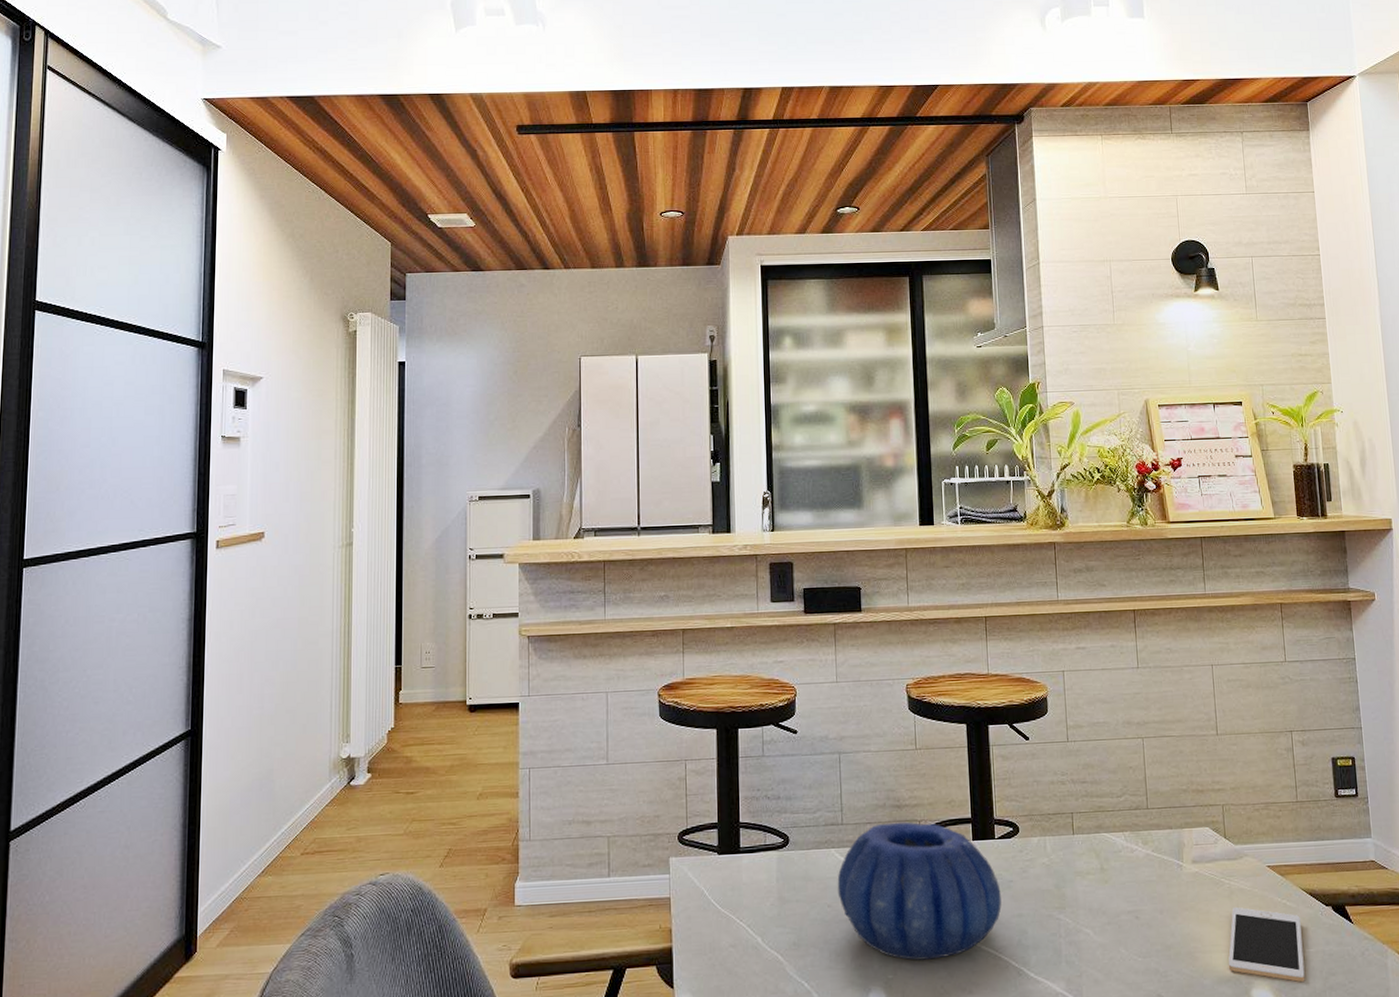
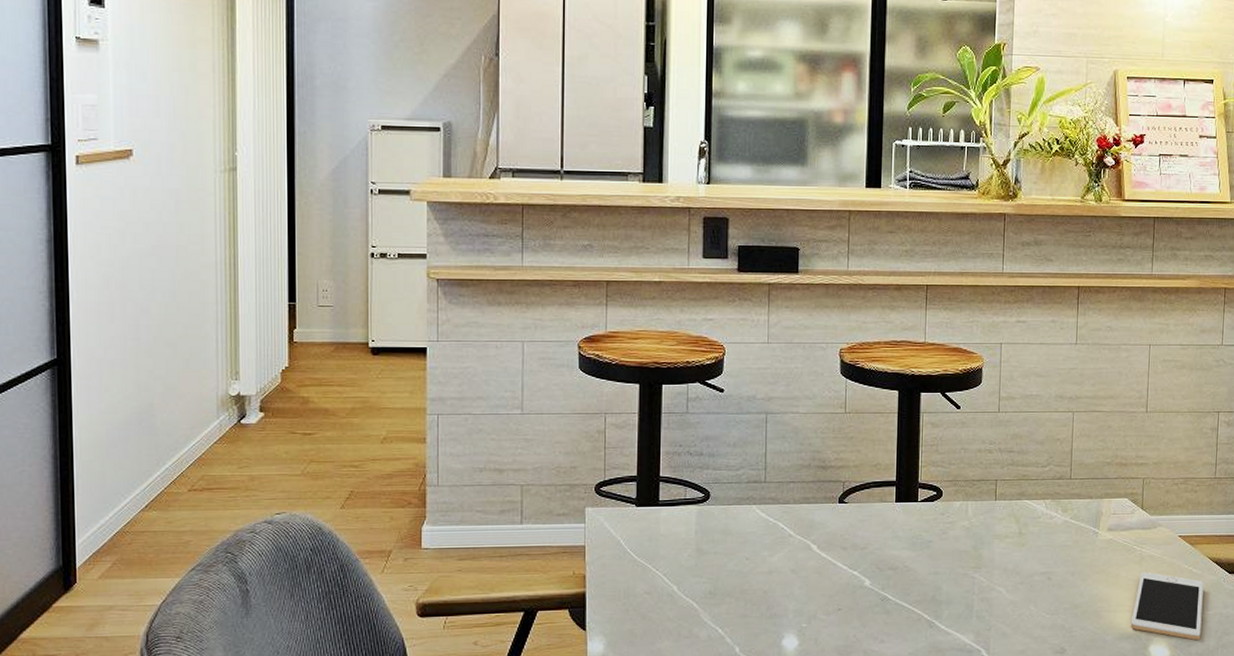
decorative bowl: present [837,822,1002,960] -> none [756,482,919,611]

